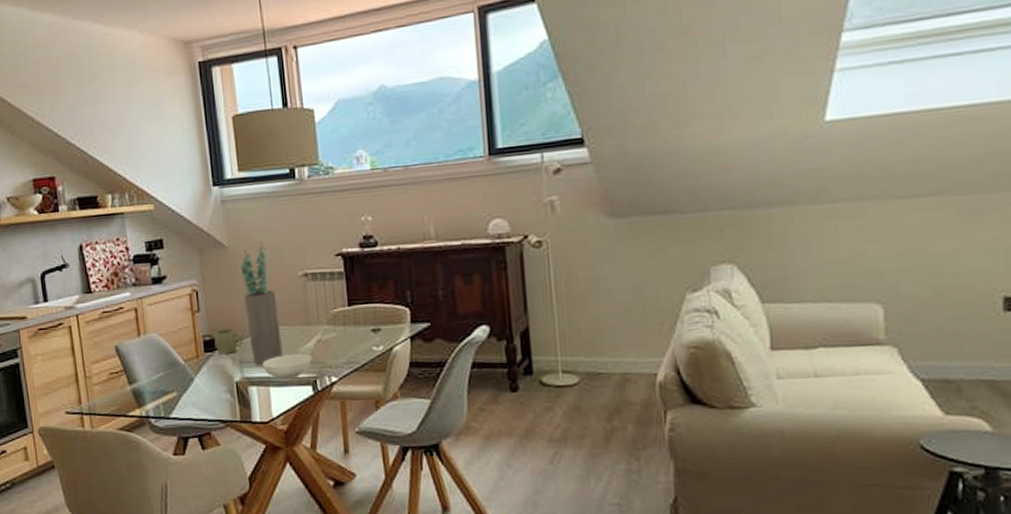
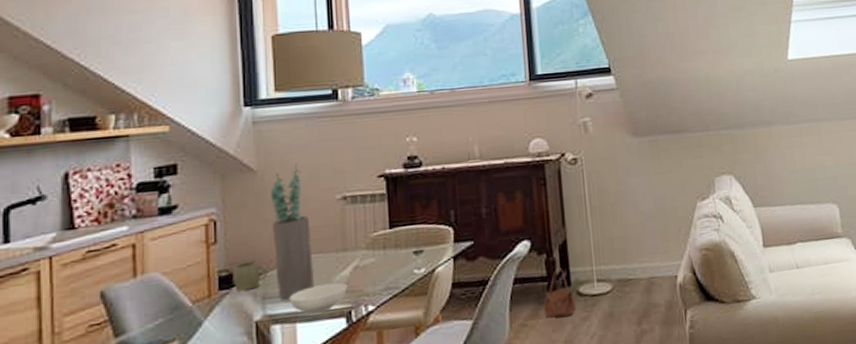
handbag: none [502,356,539,406] -> present [543,268,577,318]

